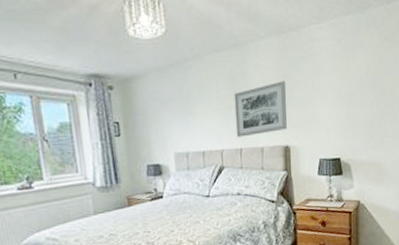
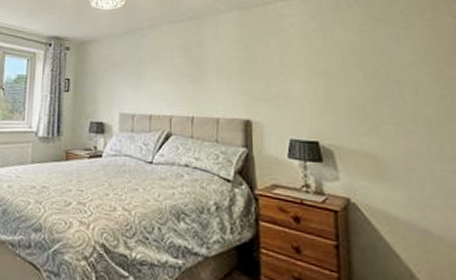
wall art: present [234,81,288,138] -> none [188,53,249,106]

